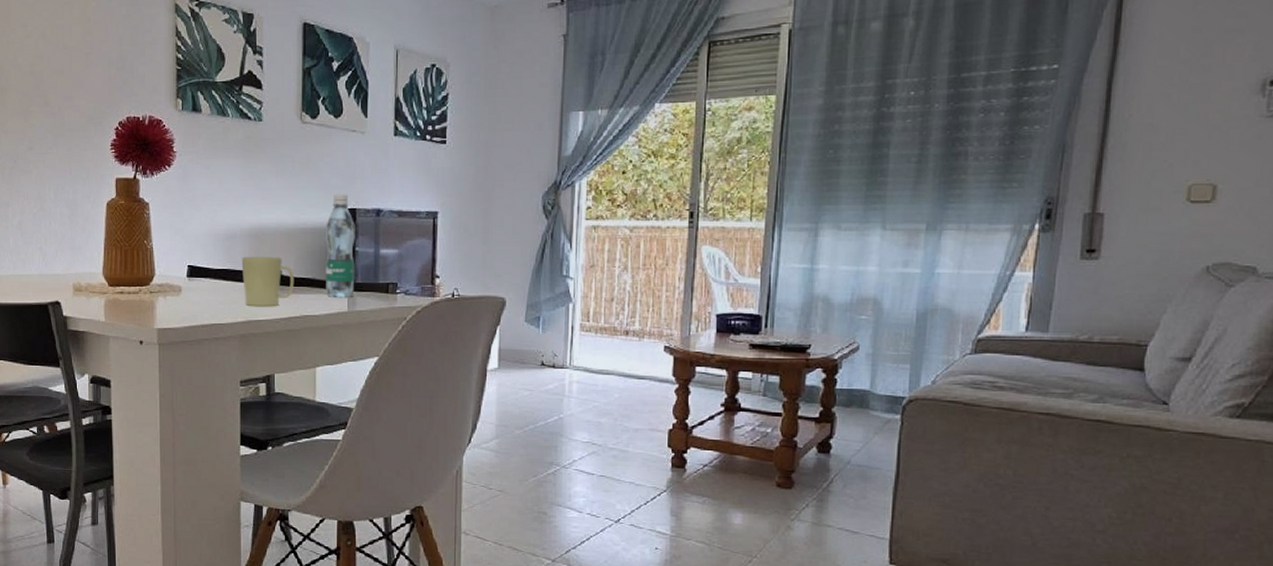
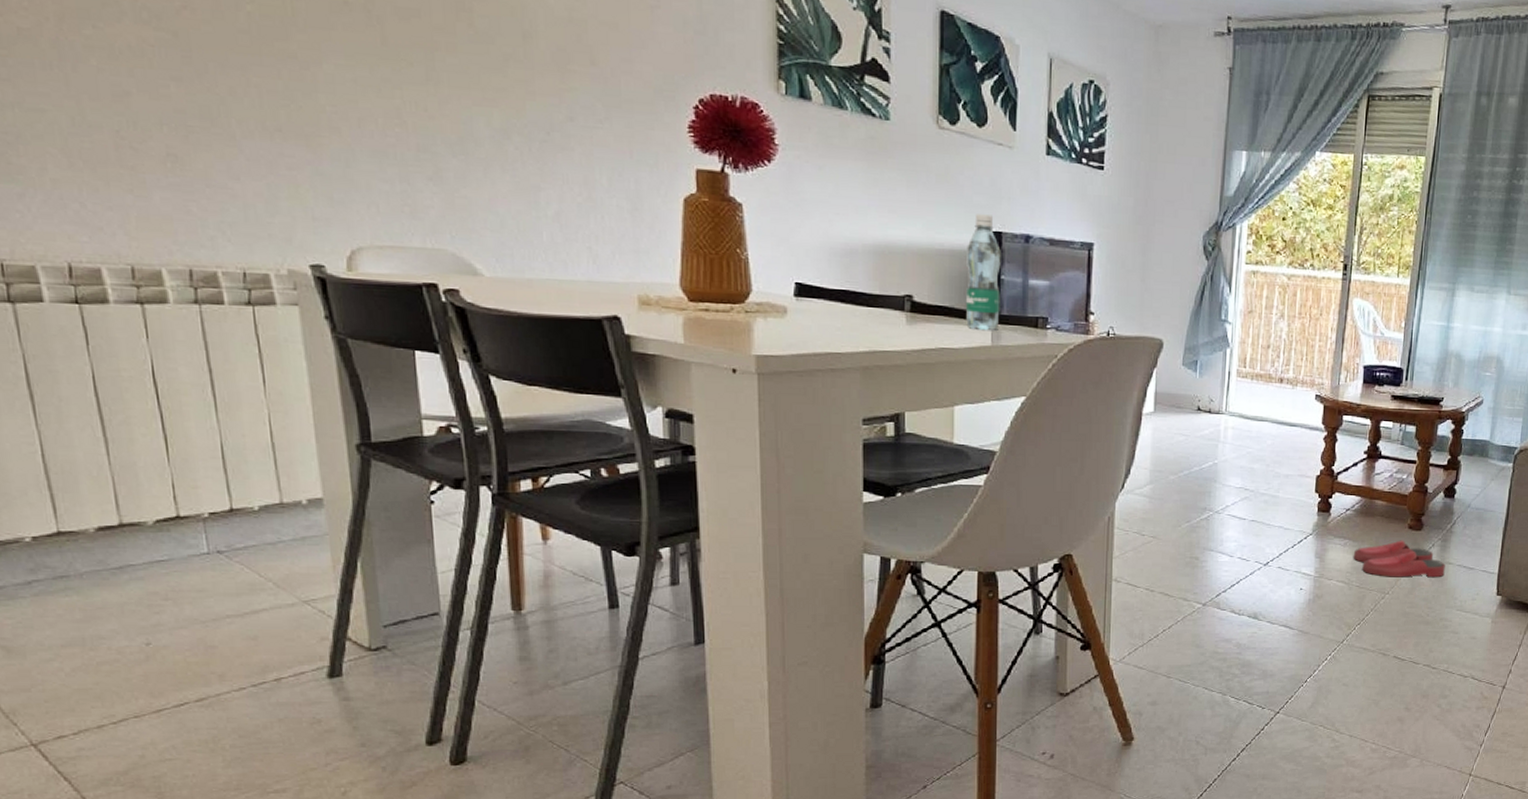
mug: present [241,256,294,307] -> none [863,276,929,337]
slippers: none [713,499,823,542] -> present [1353,540,1445,578]

